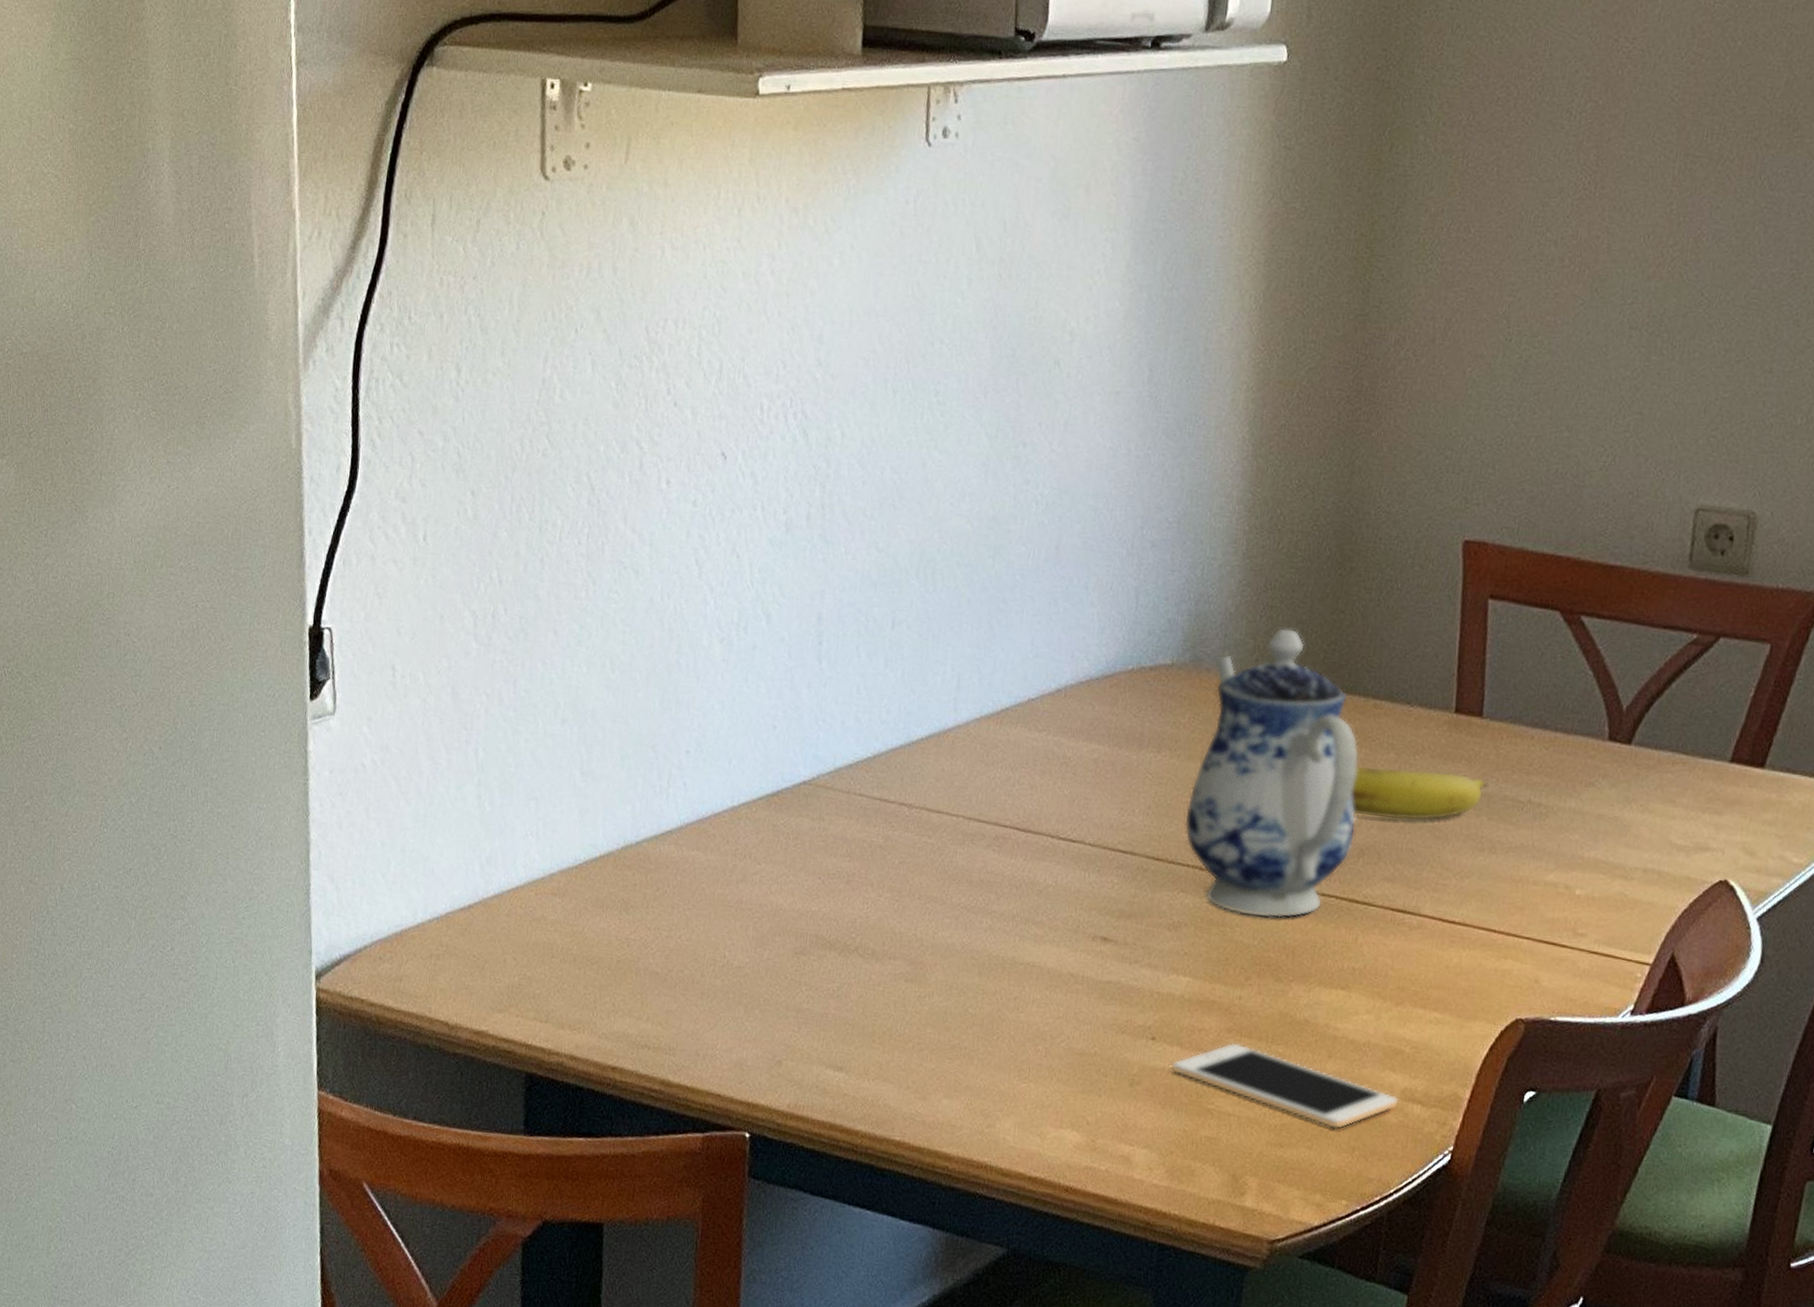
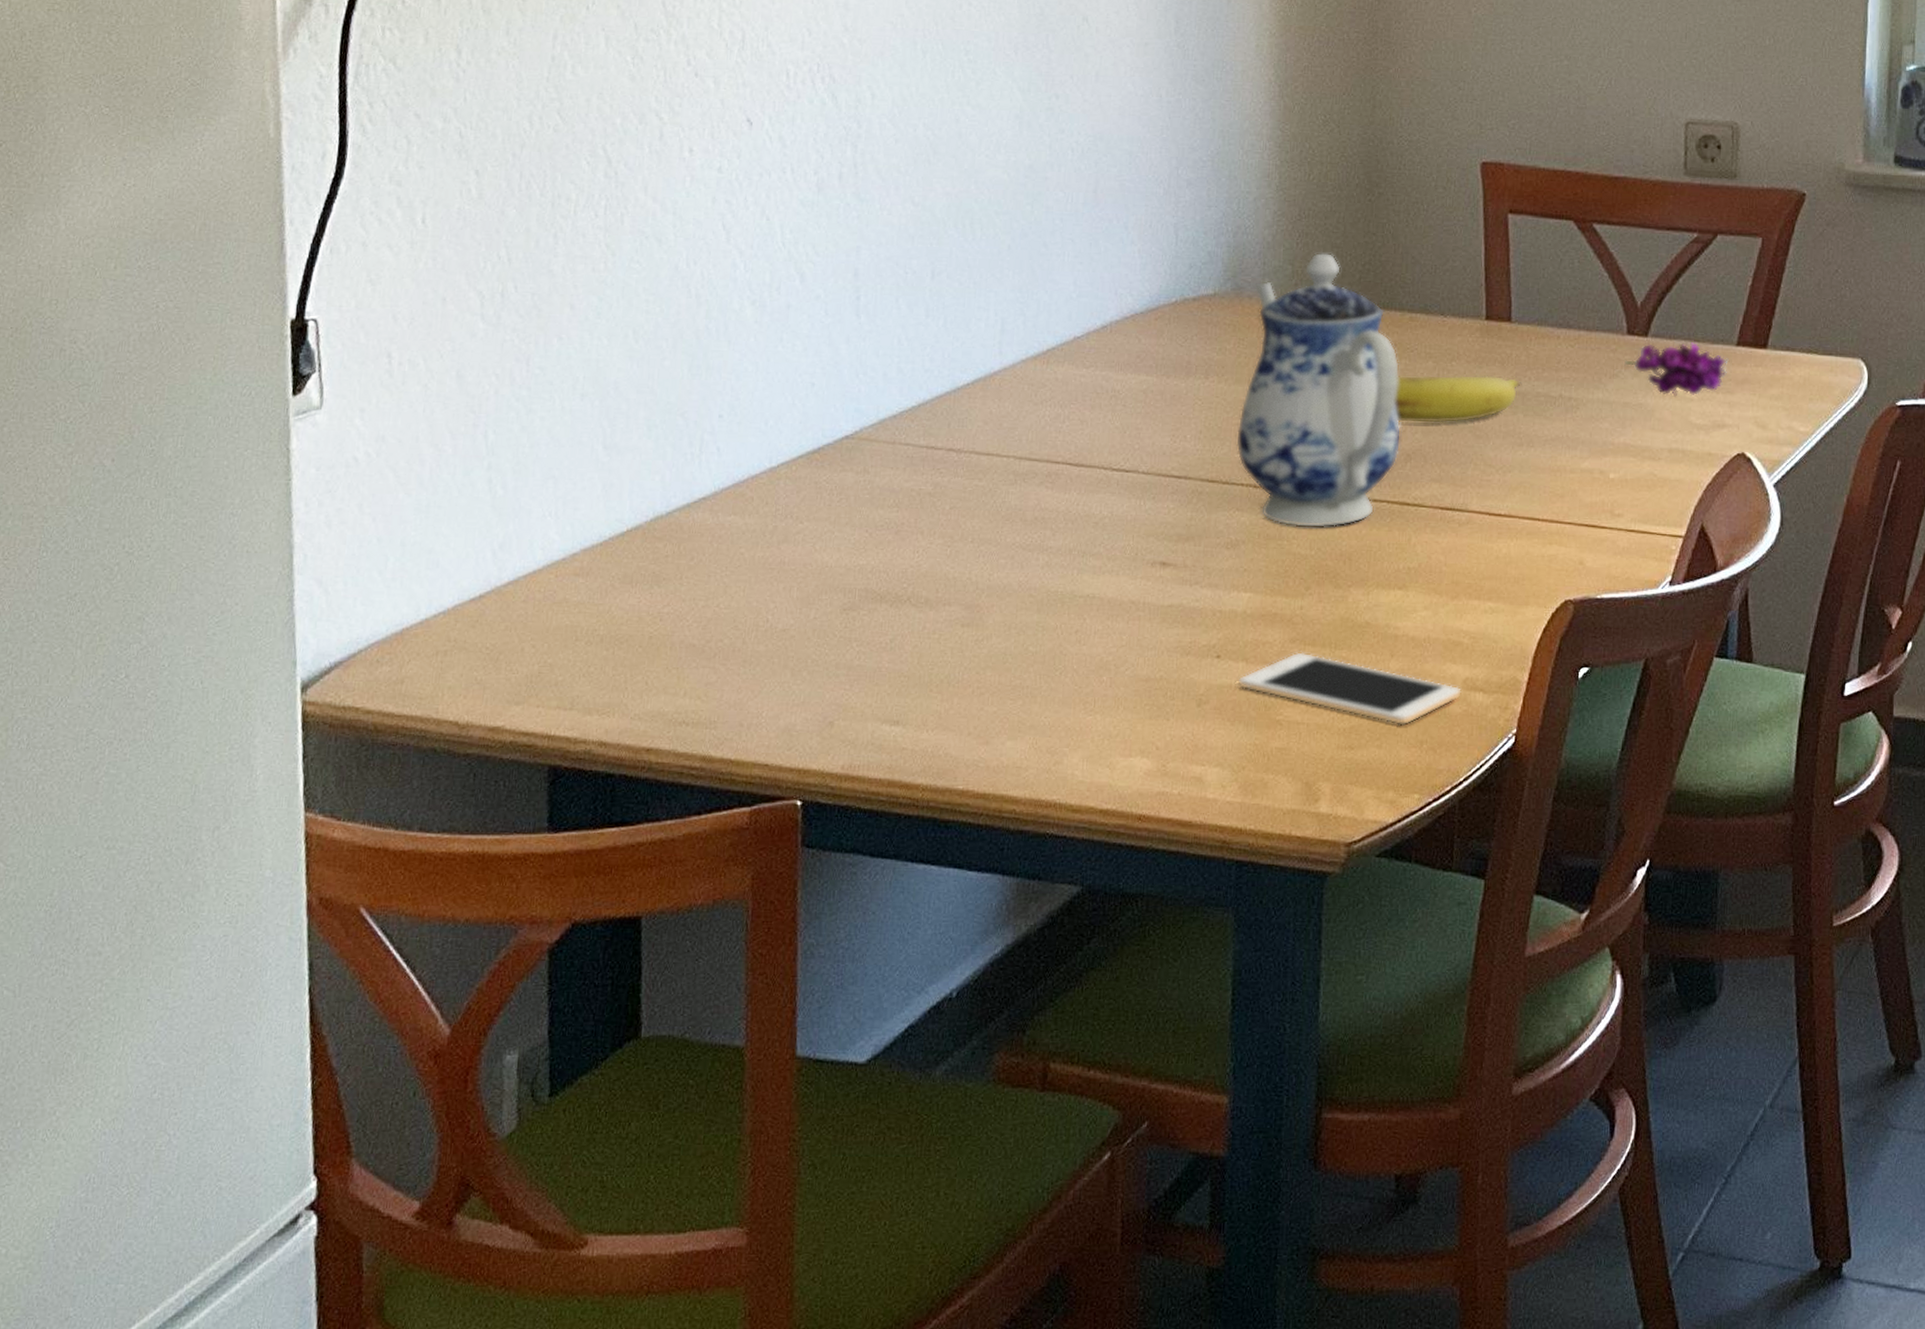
flower: none [1602,752,1721,814] -> present [1624,342,1730,397]

